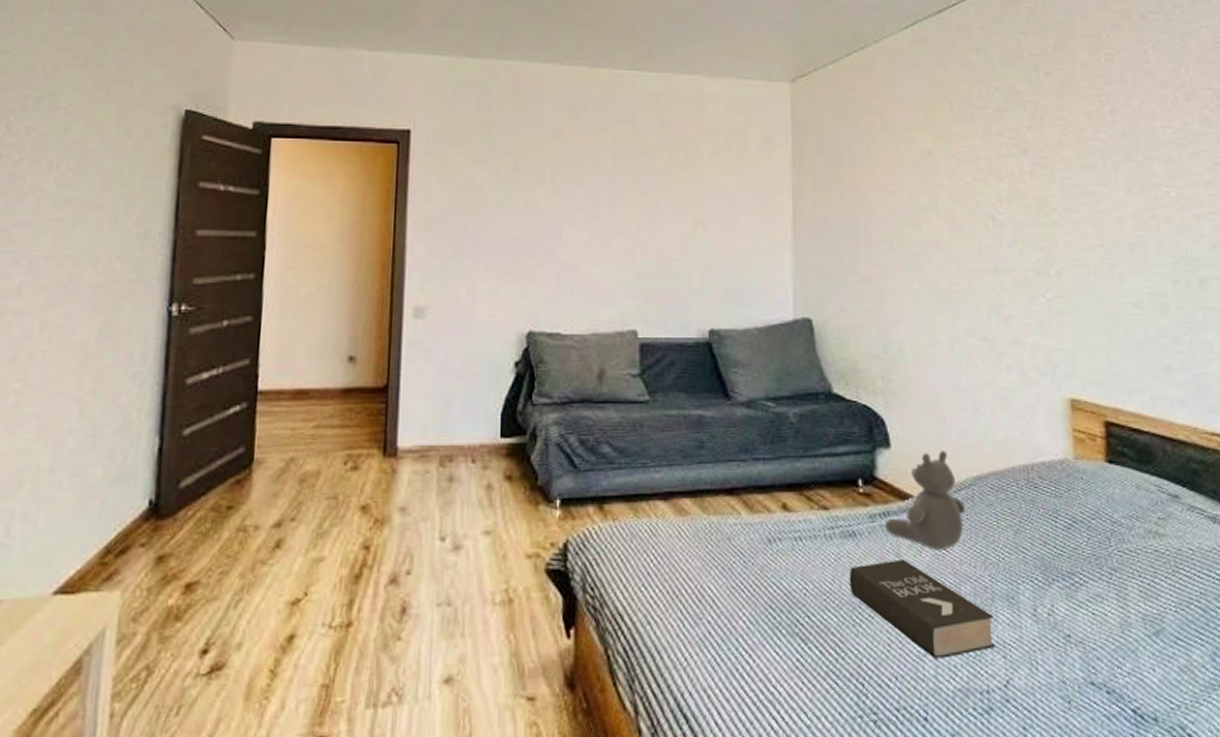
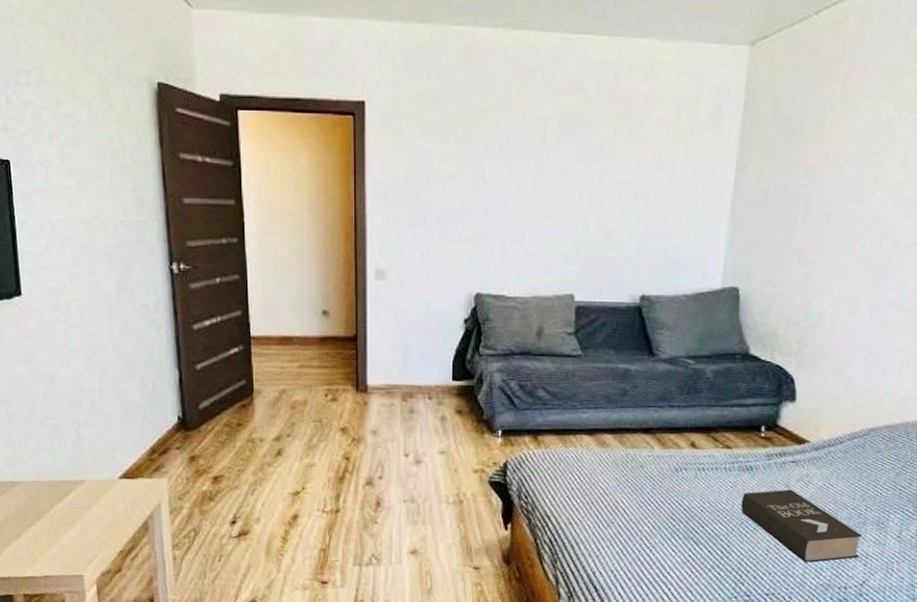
stuffed bear: present [885,449,966,551] -> none [780,405,856,485]

